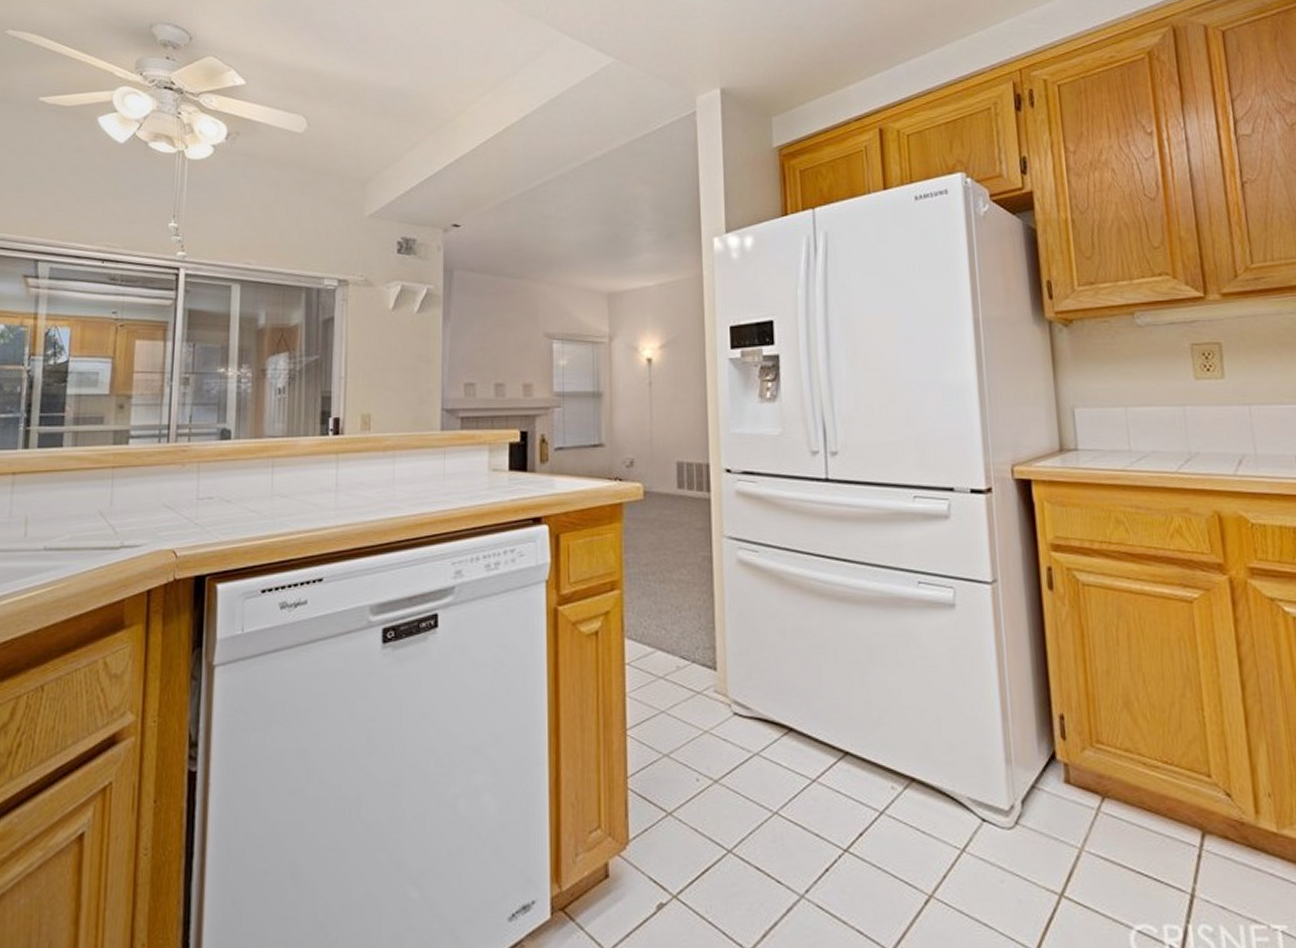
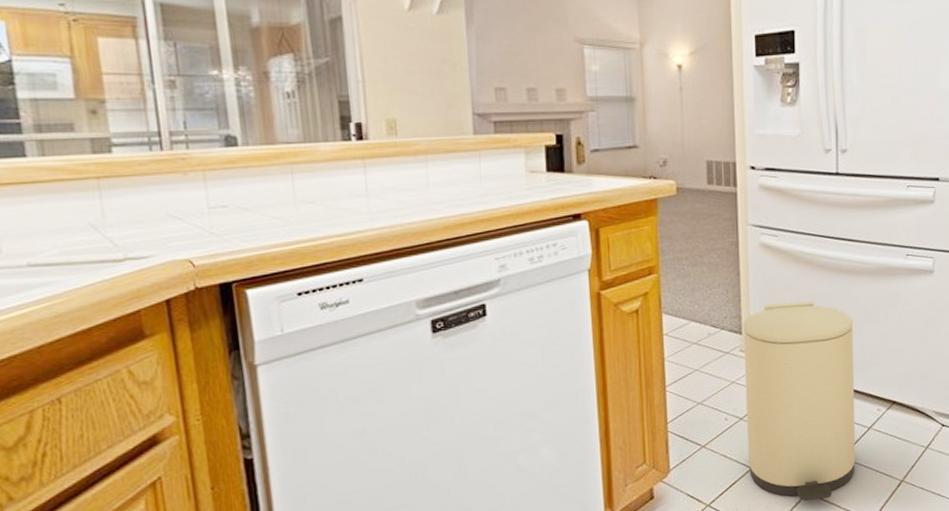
pedal bin: none [717,634,865,909] -> present [742,301,856,502]

